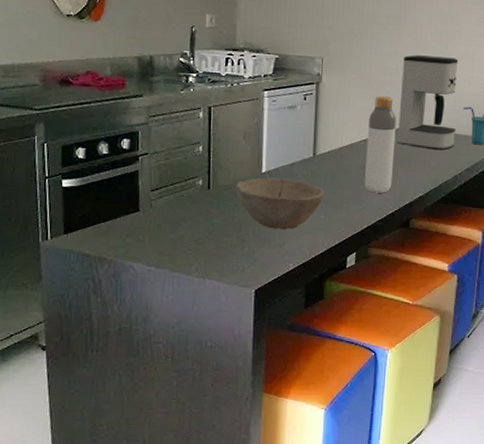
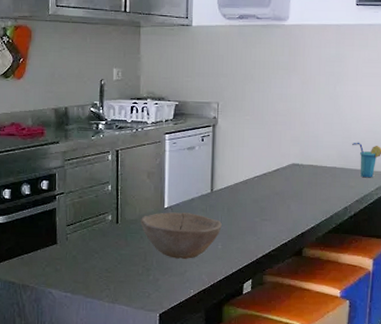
bottle: present [365,95,396,193] -> none [259,135,288,225]
coffee maker: present [396,55,459,150] -> none [288,96,347,184]

